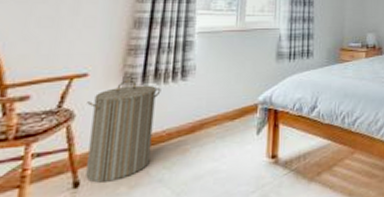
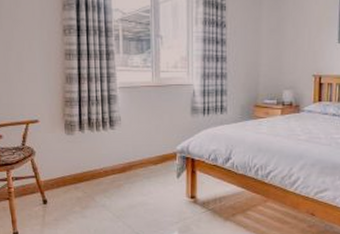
laundry hamper: present [86,79,161,183] -> none [42,126,95,202]

